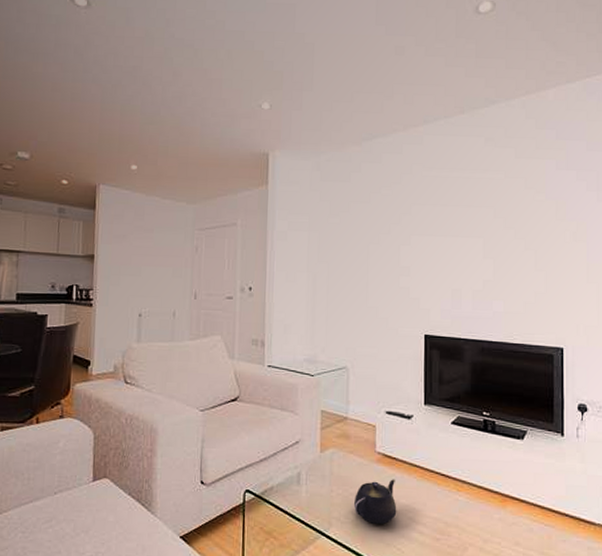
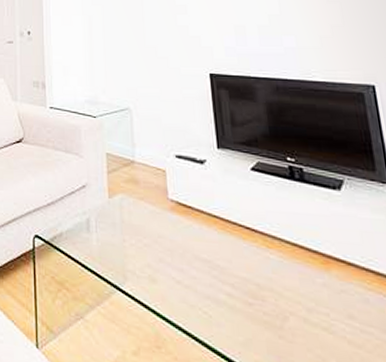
teapot: present [353,479,397,525] -> none [148,230,199,283]

